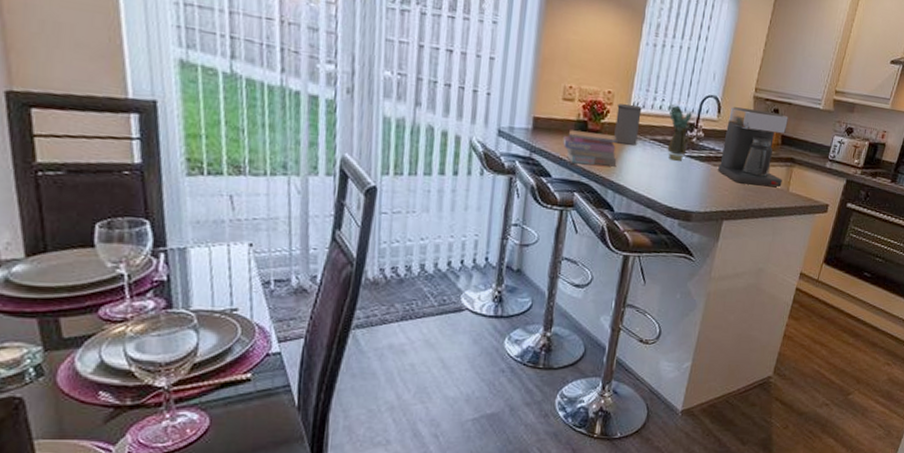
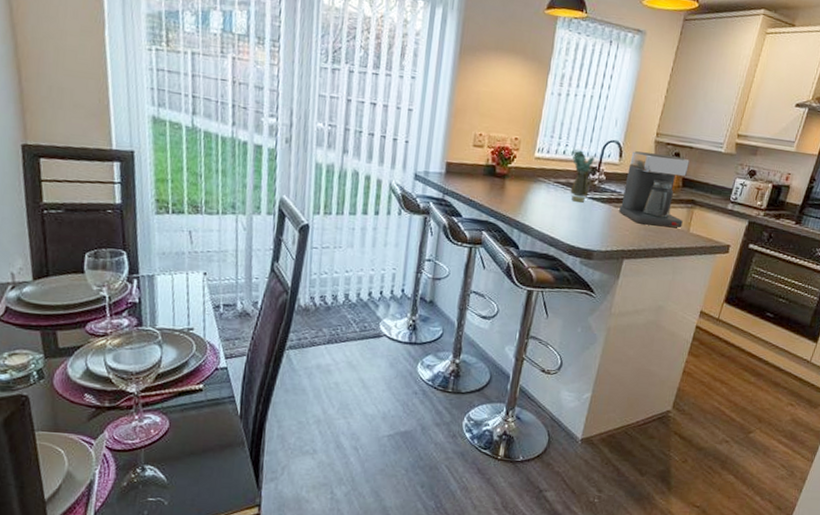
books: present [562,130,617,167] -> none [472,174,523,208]
canister: present [614,103,642,145] -> none [520,149,547,188]

